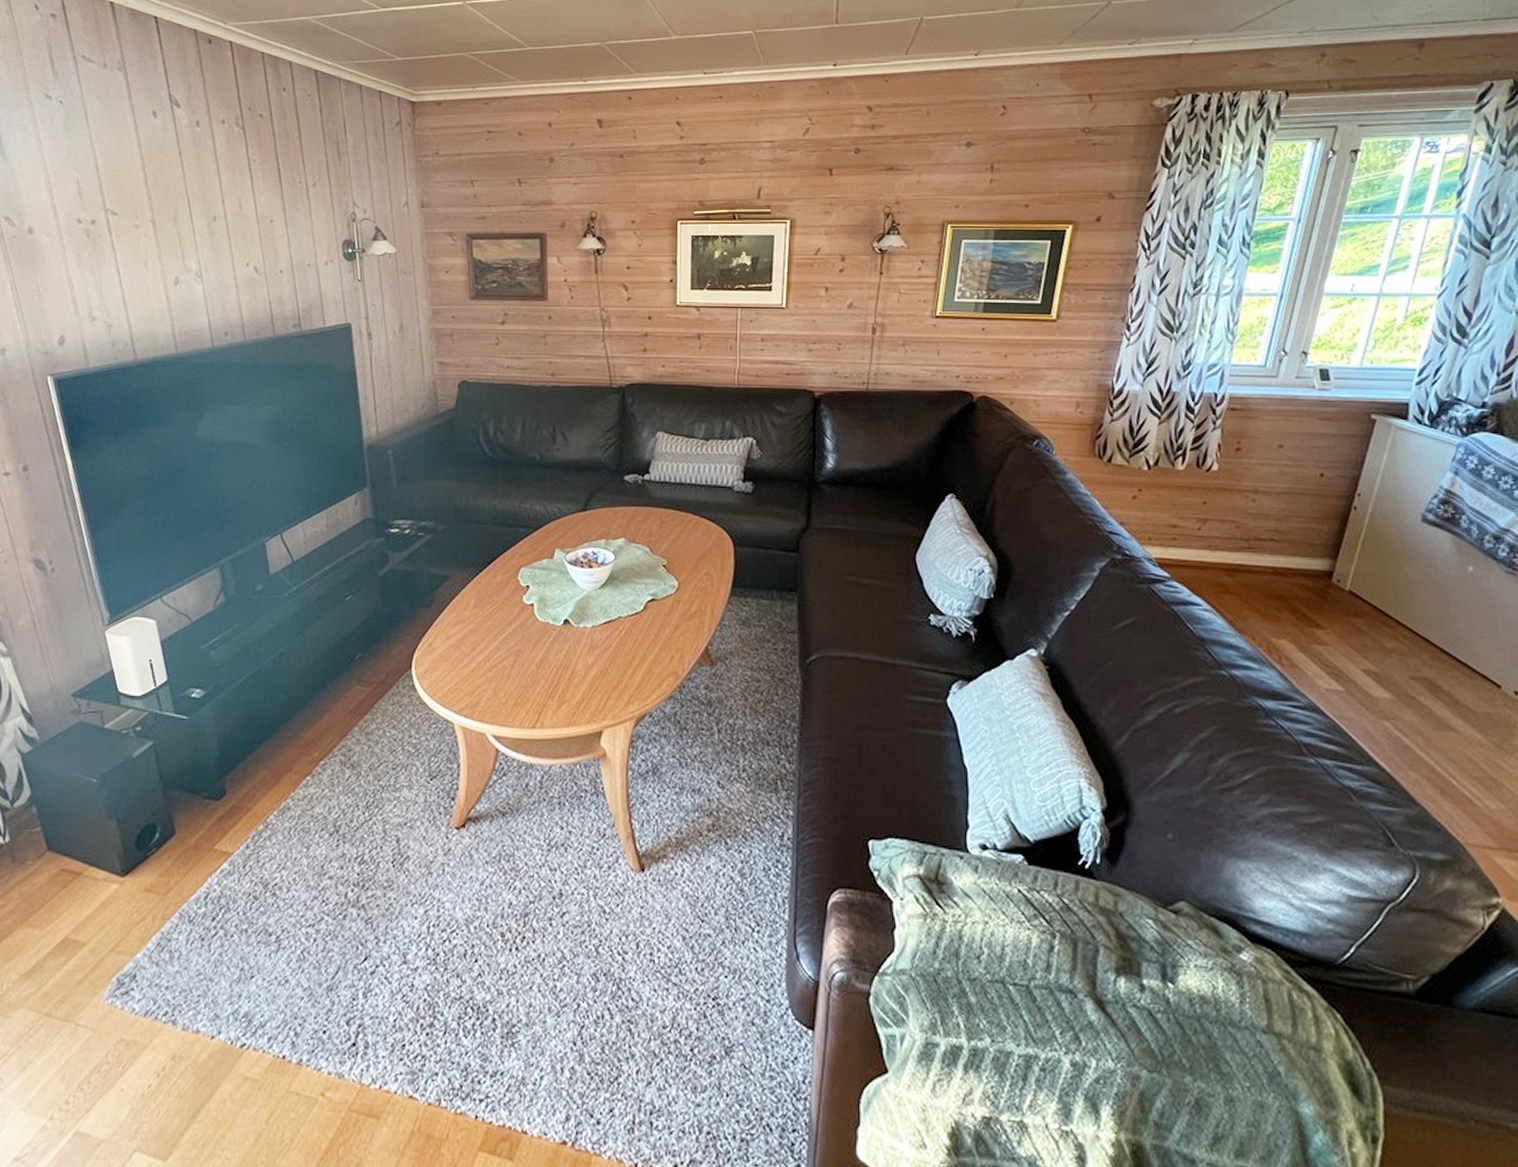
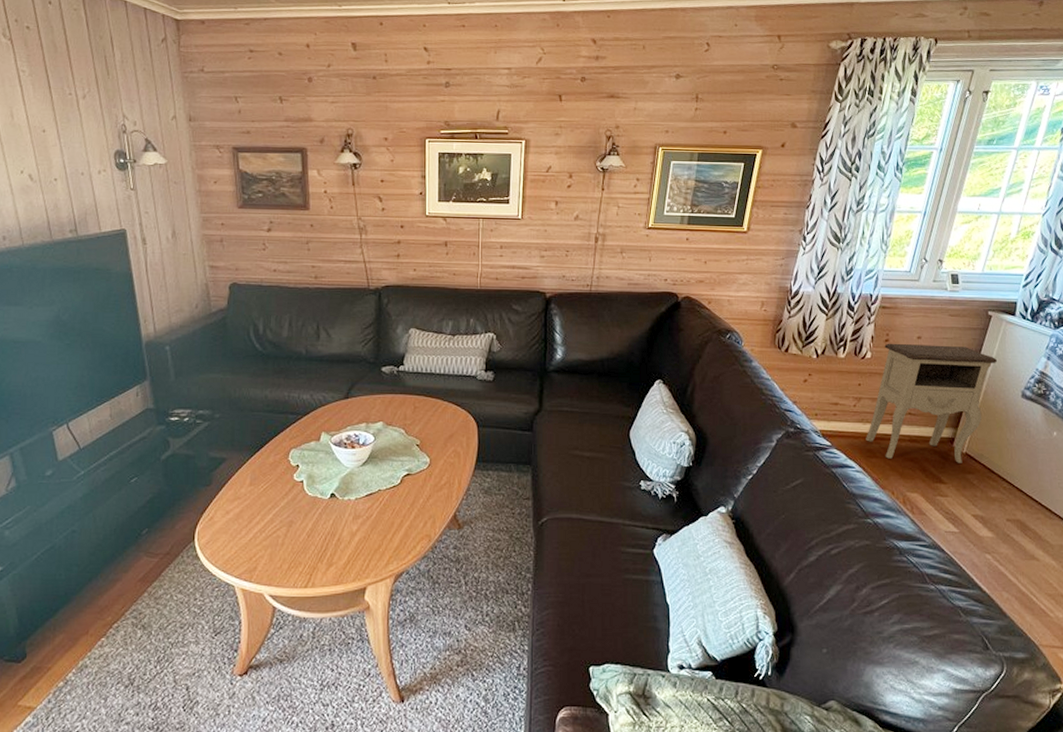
nightstand: none [1215,452,1386,603] -> present [866,343,997,463]

